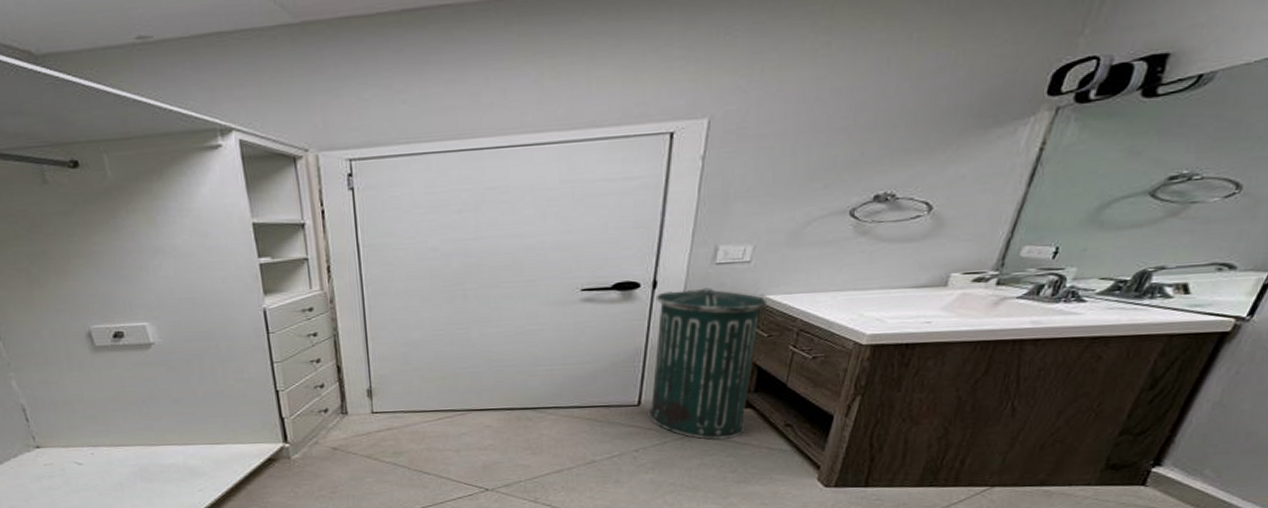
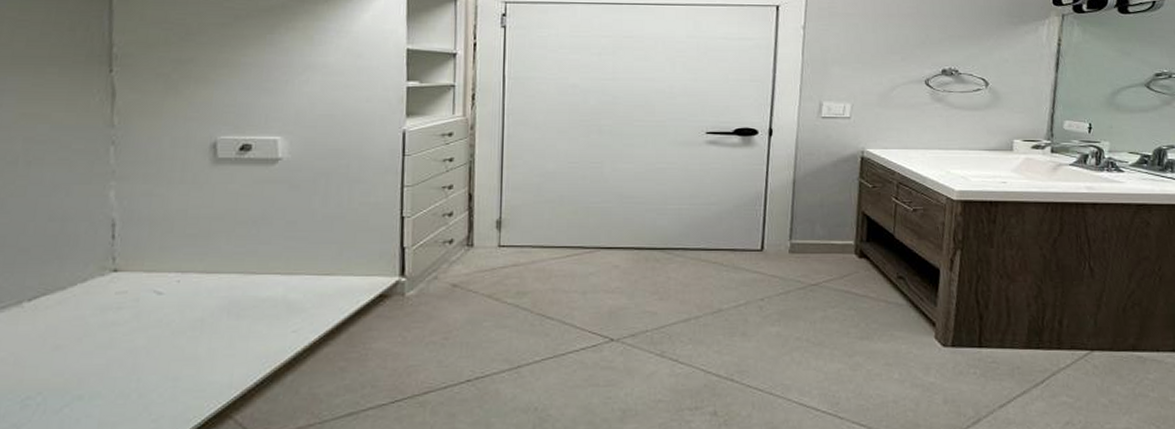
trash can: present [648,287,768,440] -> none [771,138,869,290]

